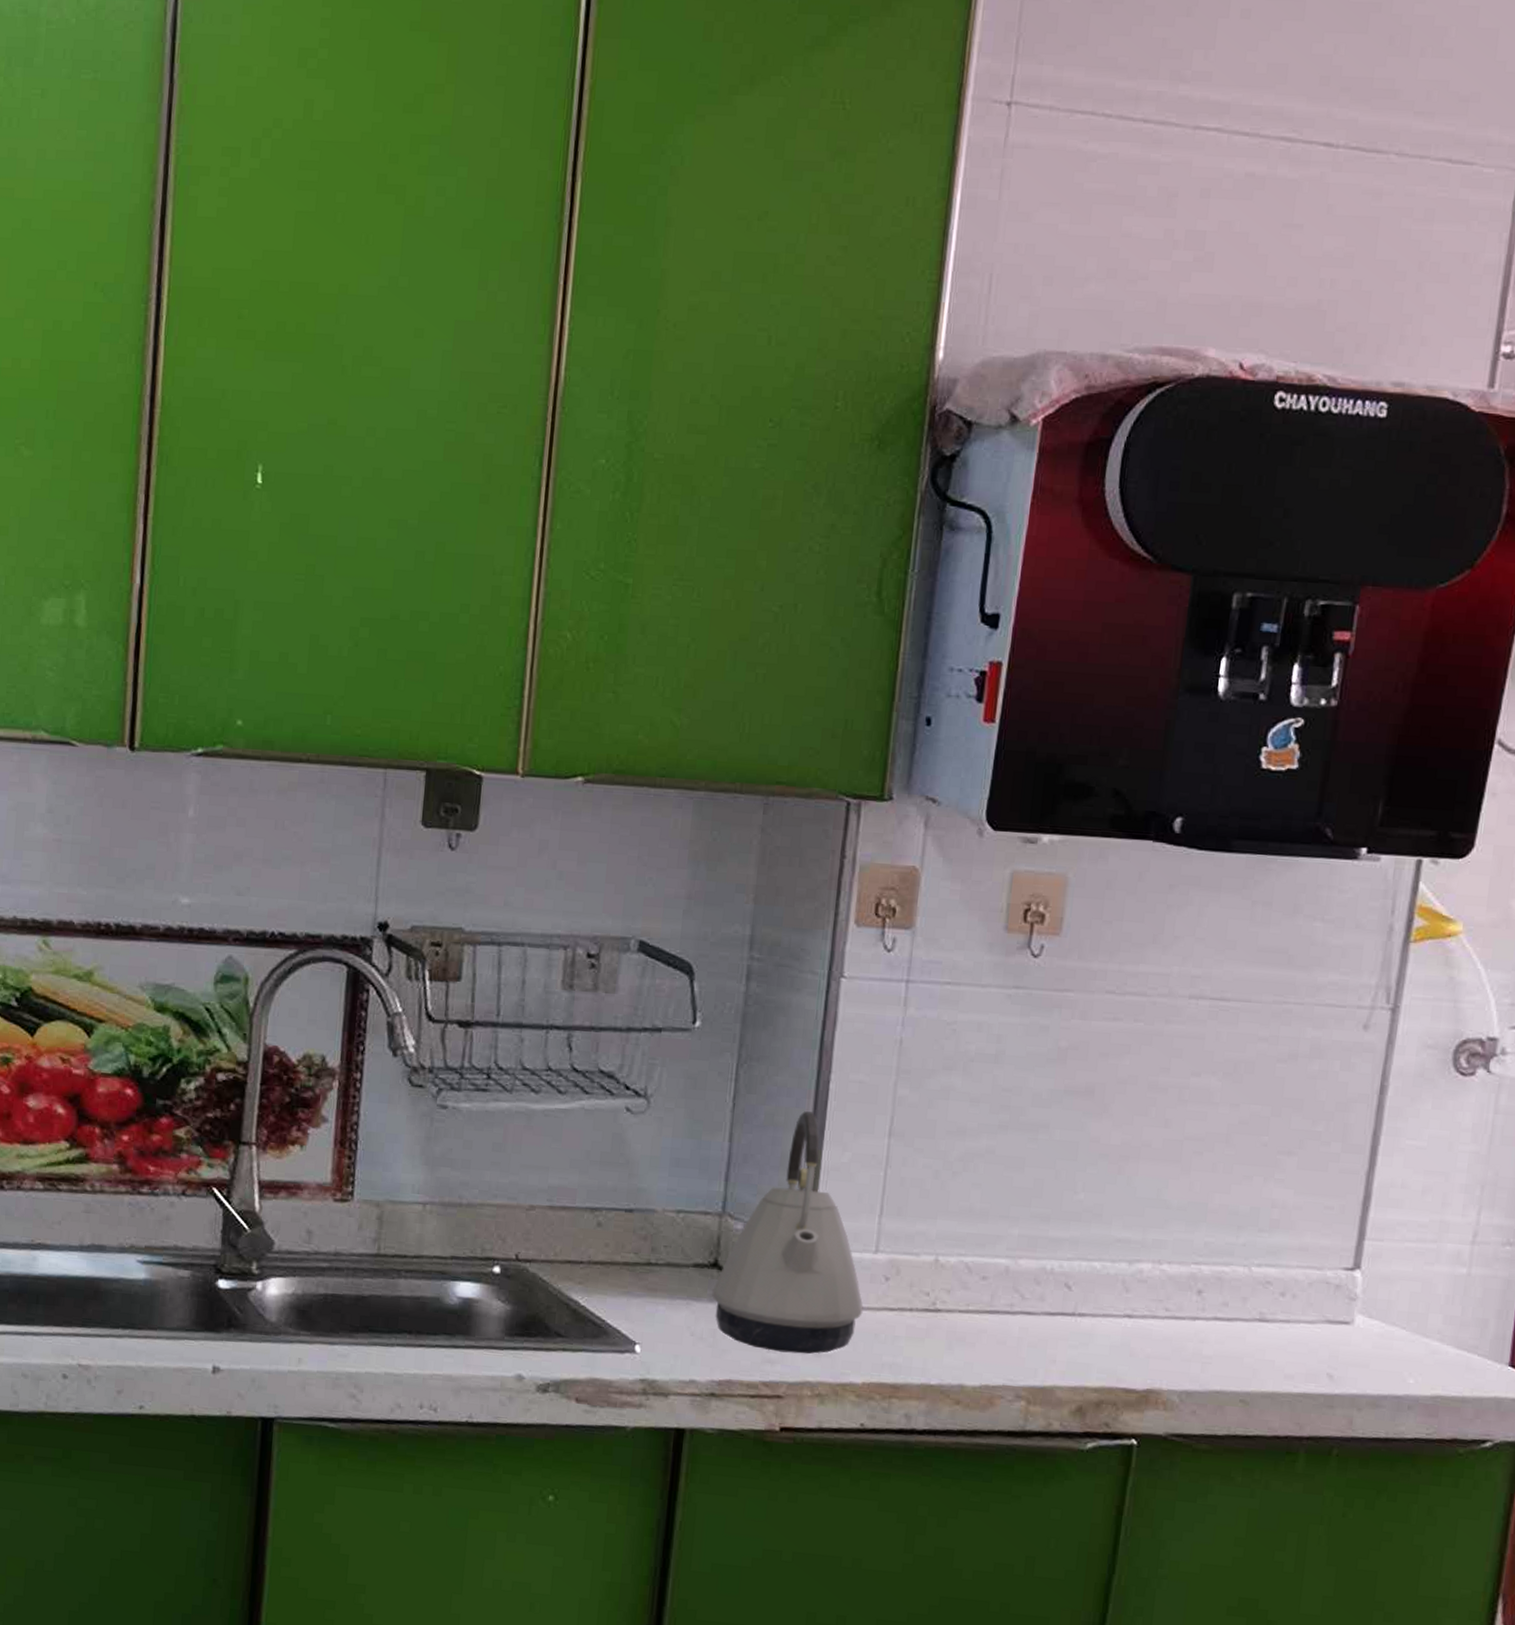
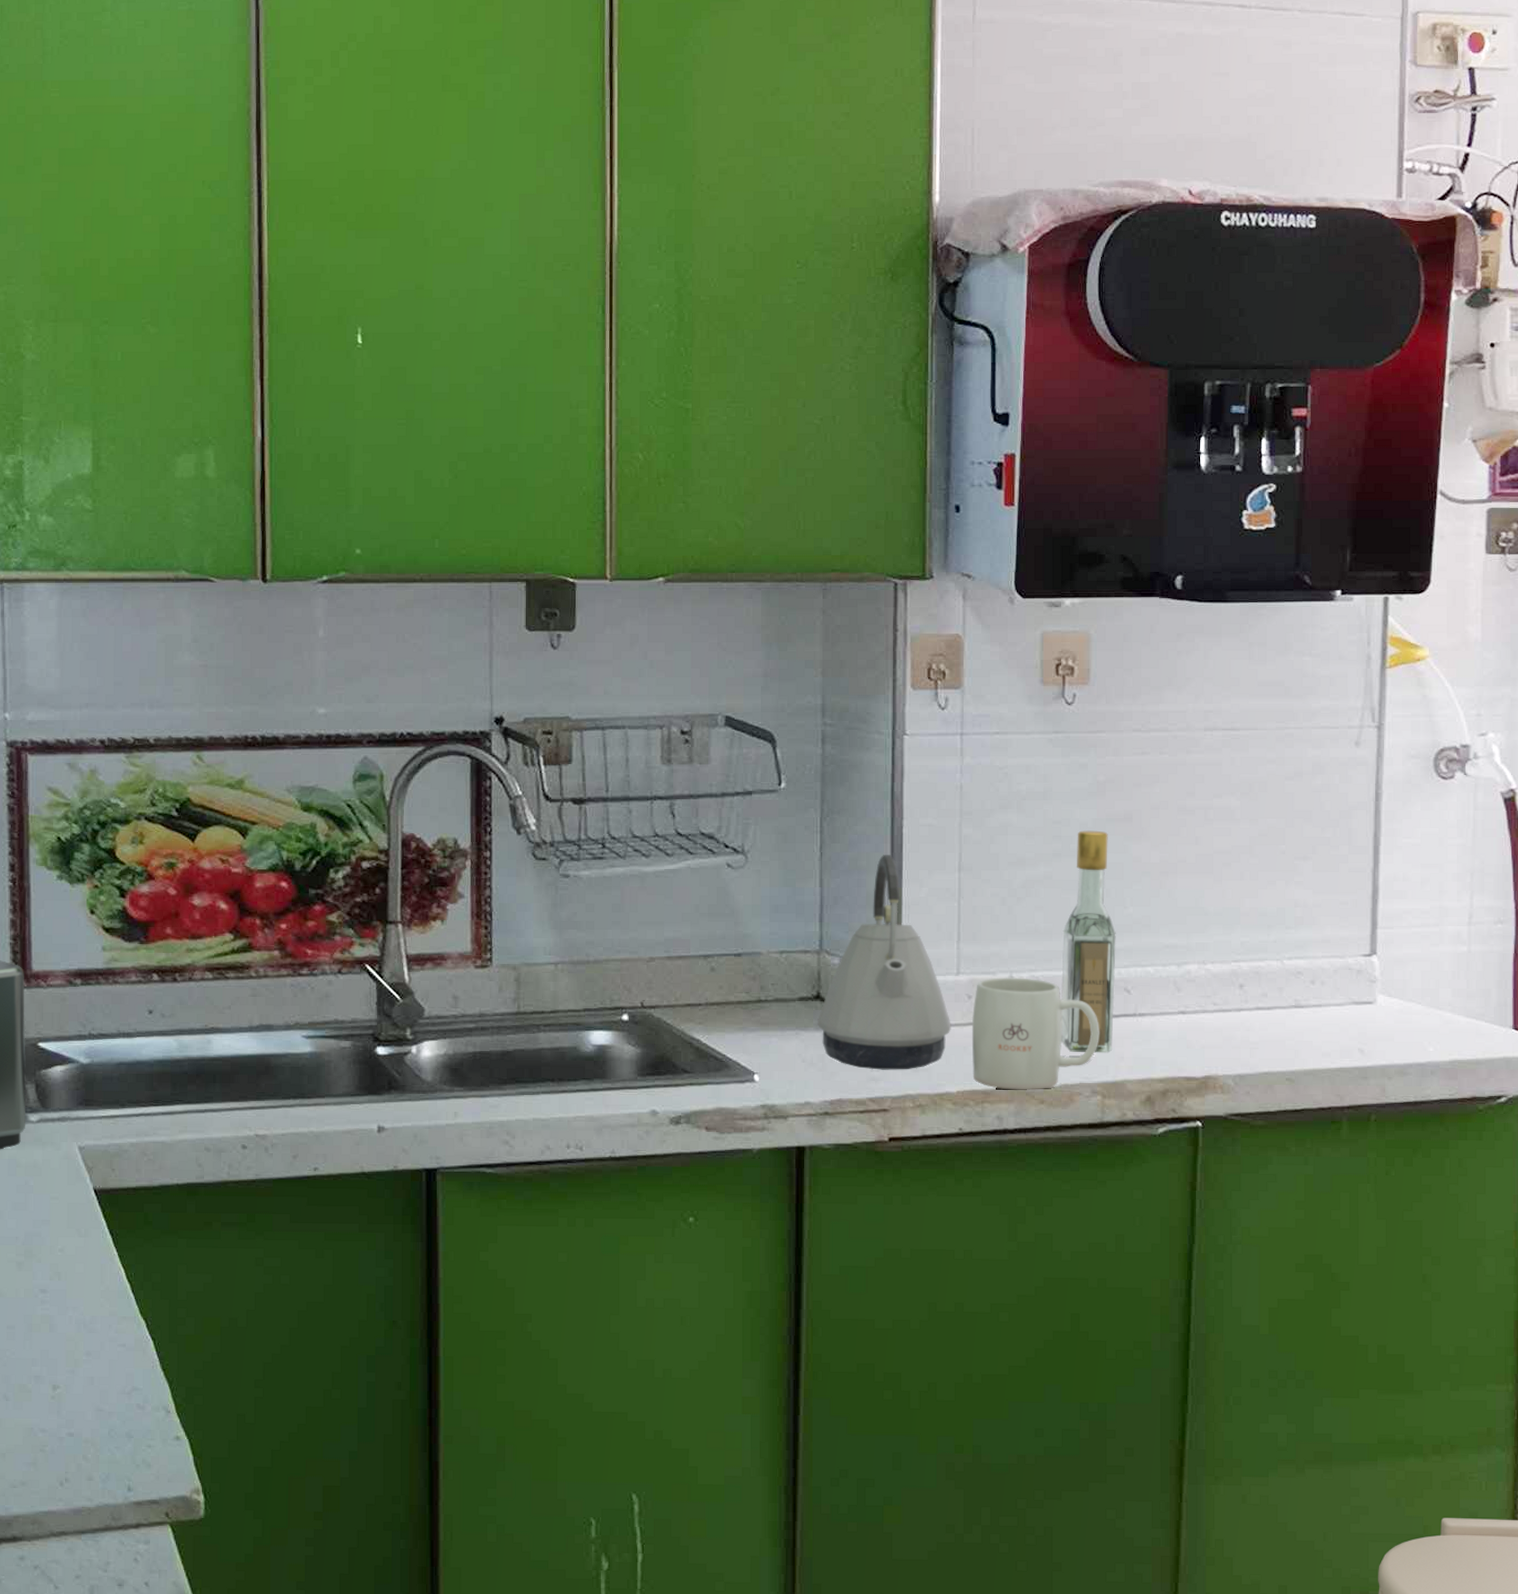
mug: none [881,1260,1032,1389] -> present [971,977,1099,1091]
bottle: none [985,1101,1065,1355] -> present [1060,830,1116,1053]

